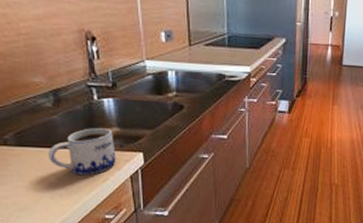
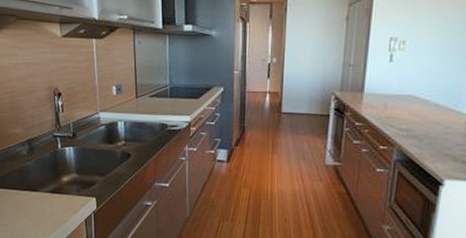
mug: present [47,128,116,176] -> none [22,173,74,217]

